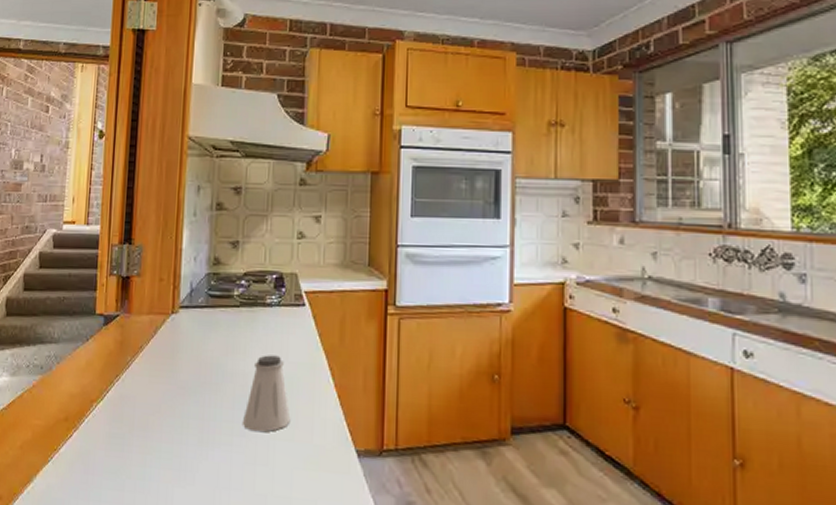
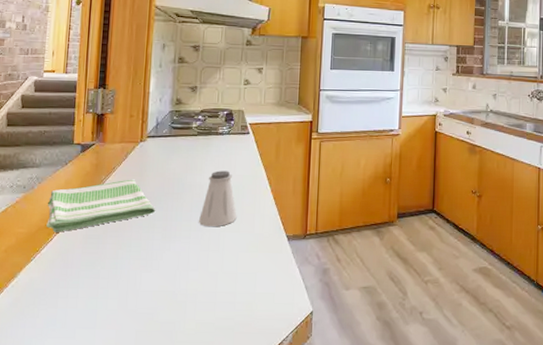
dish towel: none [65,362,191,428] -> present [46,179,156,232]

